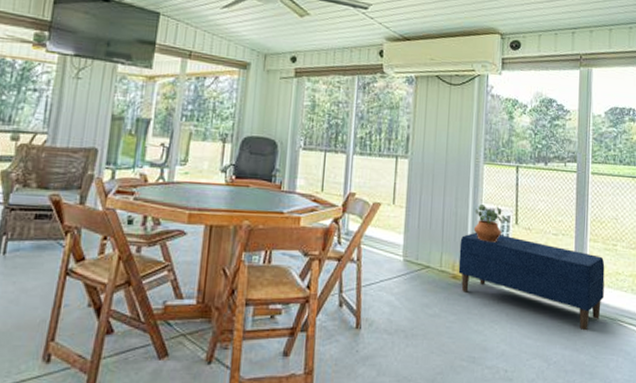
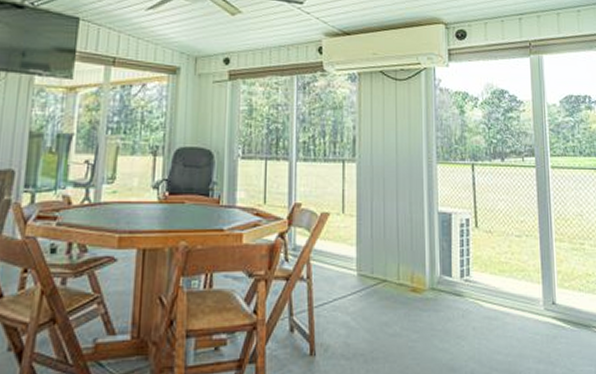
bench: present [458,233,605,331] -> none [417,240,575,341]
potted plant: present [473,205,509,242] -> none [430,208,468,249]

